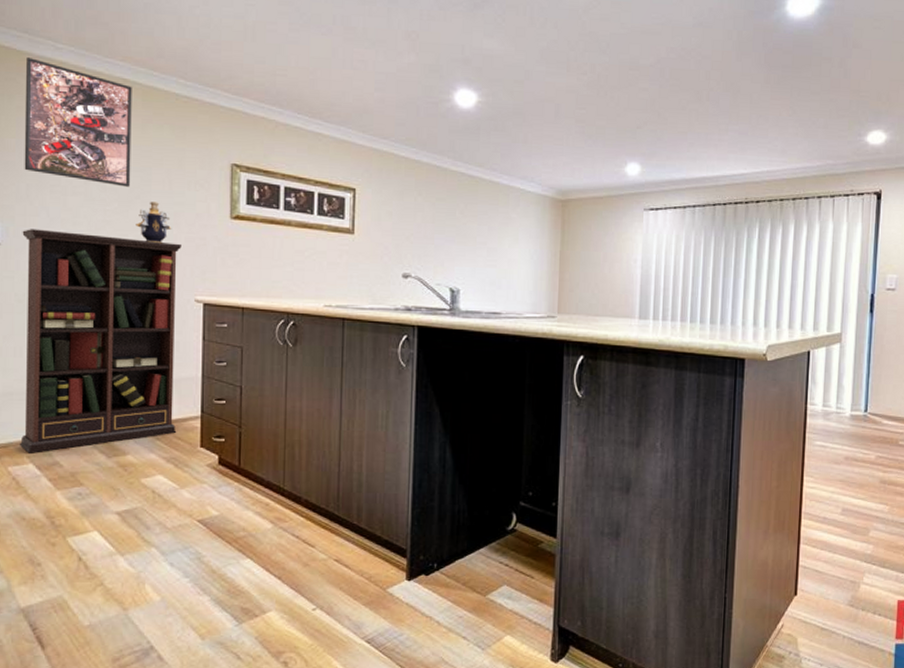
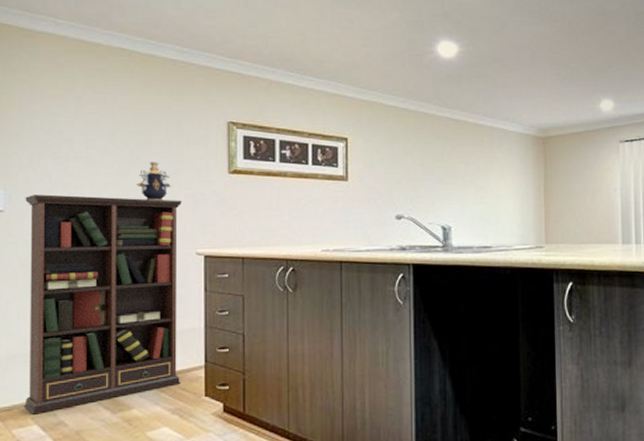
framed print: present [24,57,132,187] -> none [26,34,131,149]

